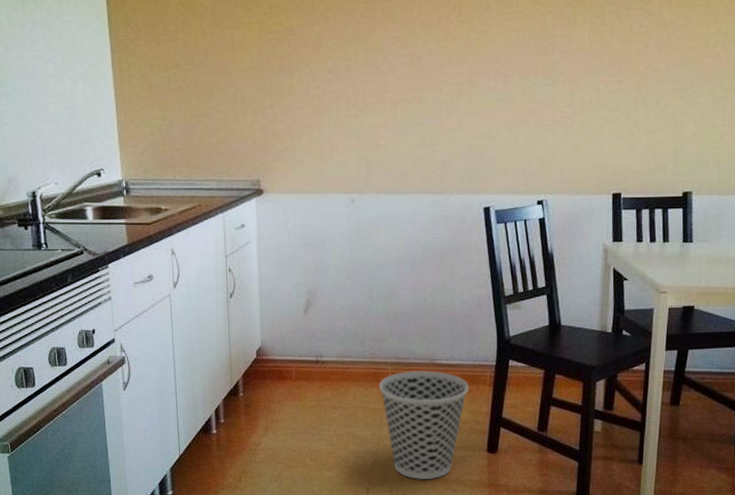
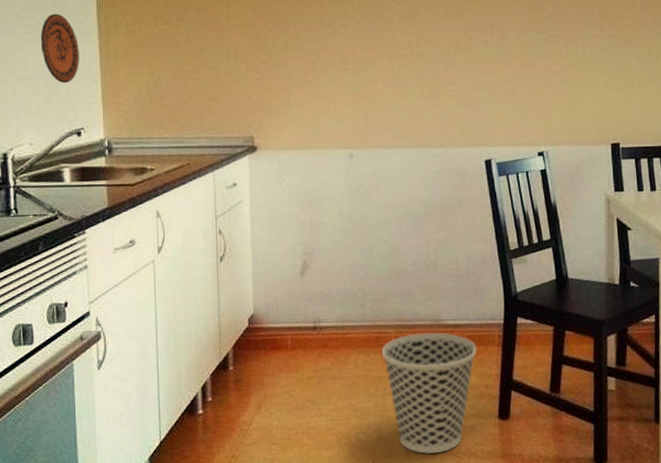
decorative plate: none [60,57,97,126] -> present [40,13,79,84]

